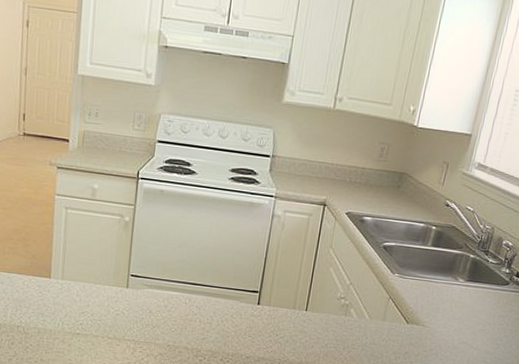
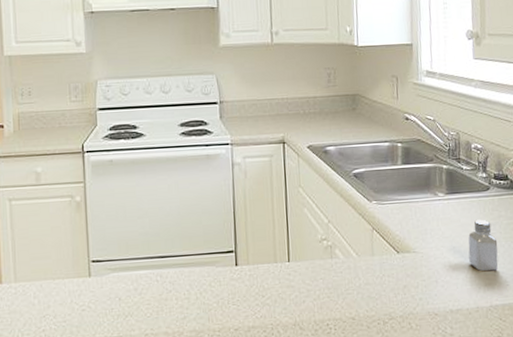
saltshaker: none [471,309,503,357] -> present [468,219,499,271]

